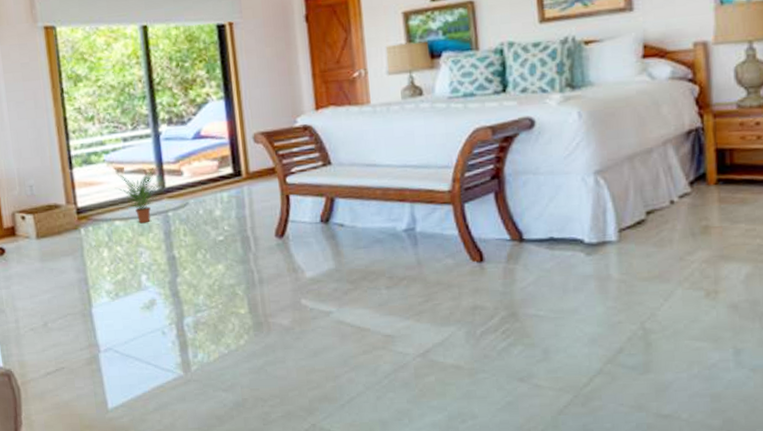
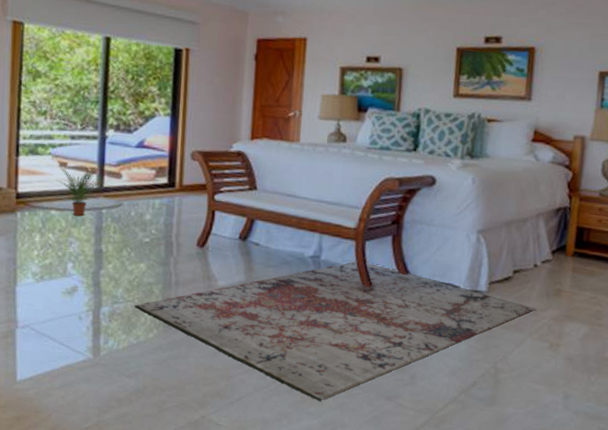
area rug: none [219,226,682,393] -> present [134,260,537,402]

